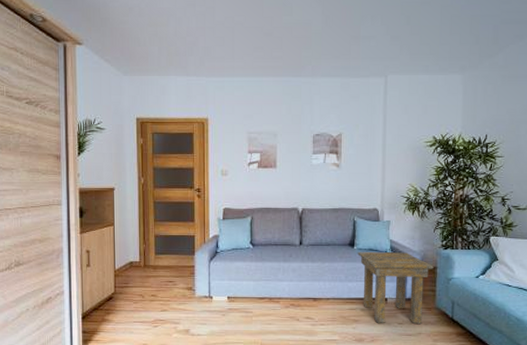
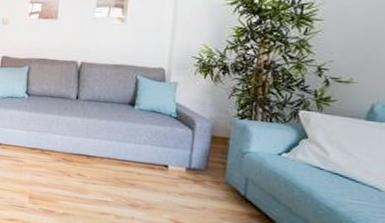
side table: present [358,252,434,324] -> none [138,112,226,198]

